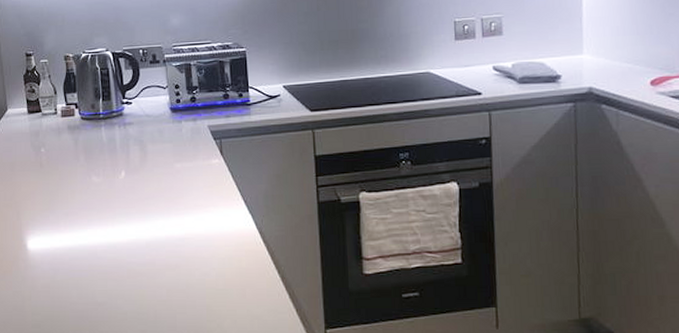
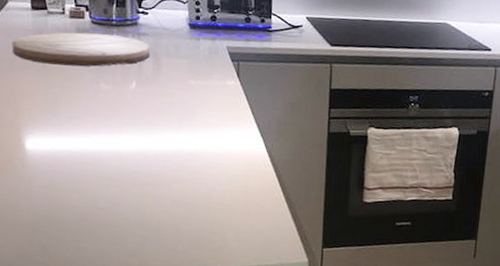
cutting board: none [12,128,135,164] -> present [12,32,150,67]

